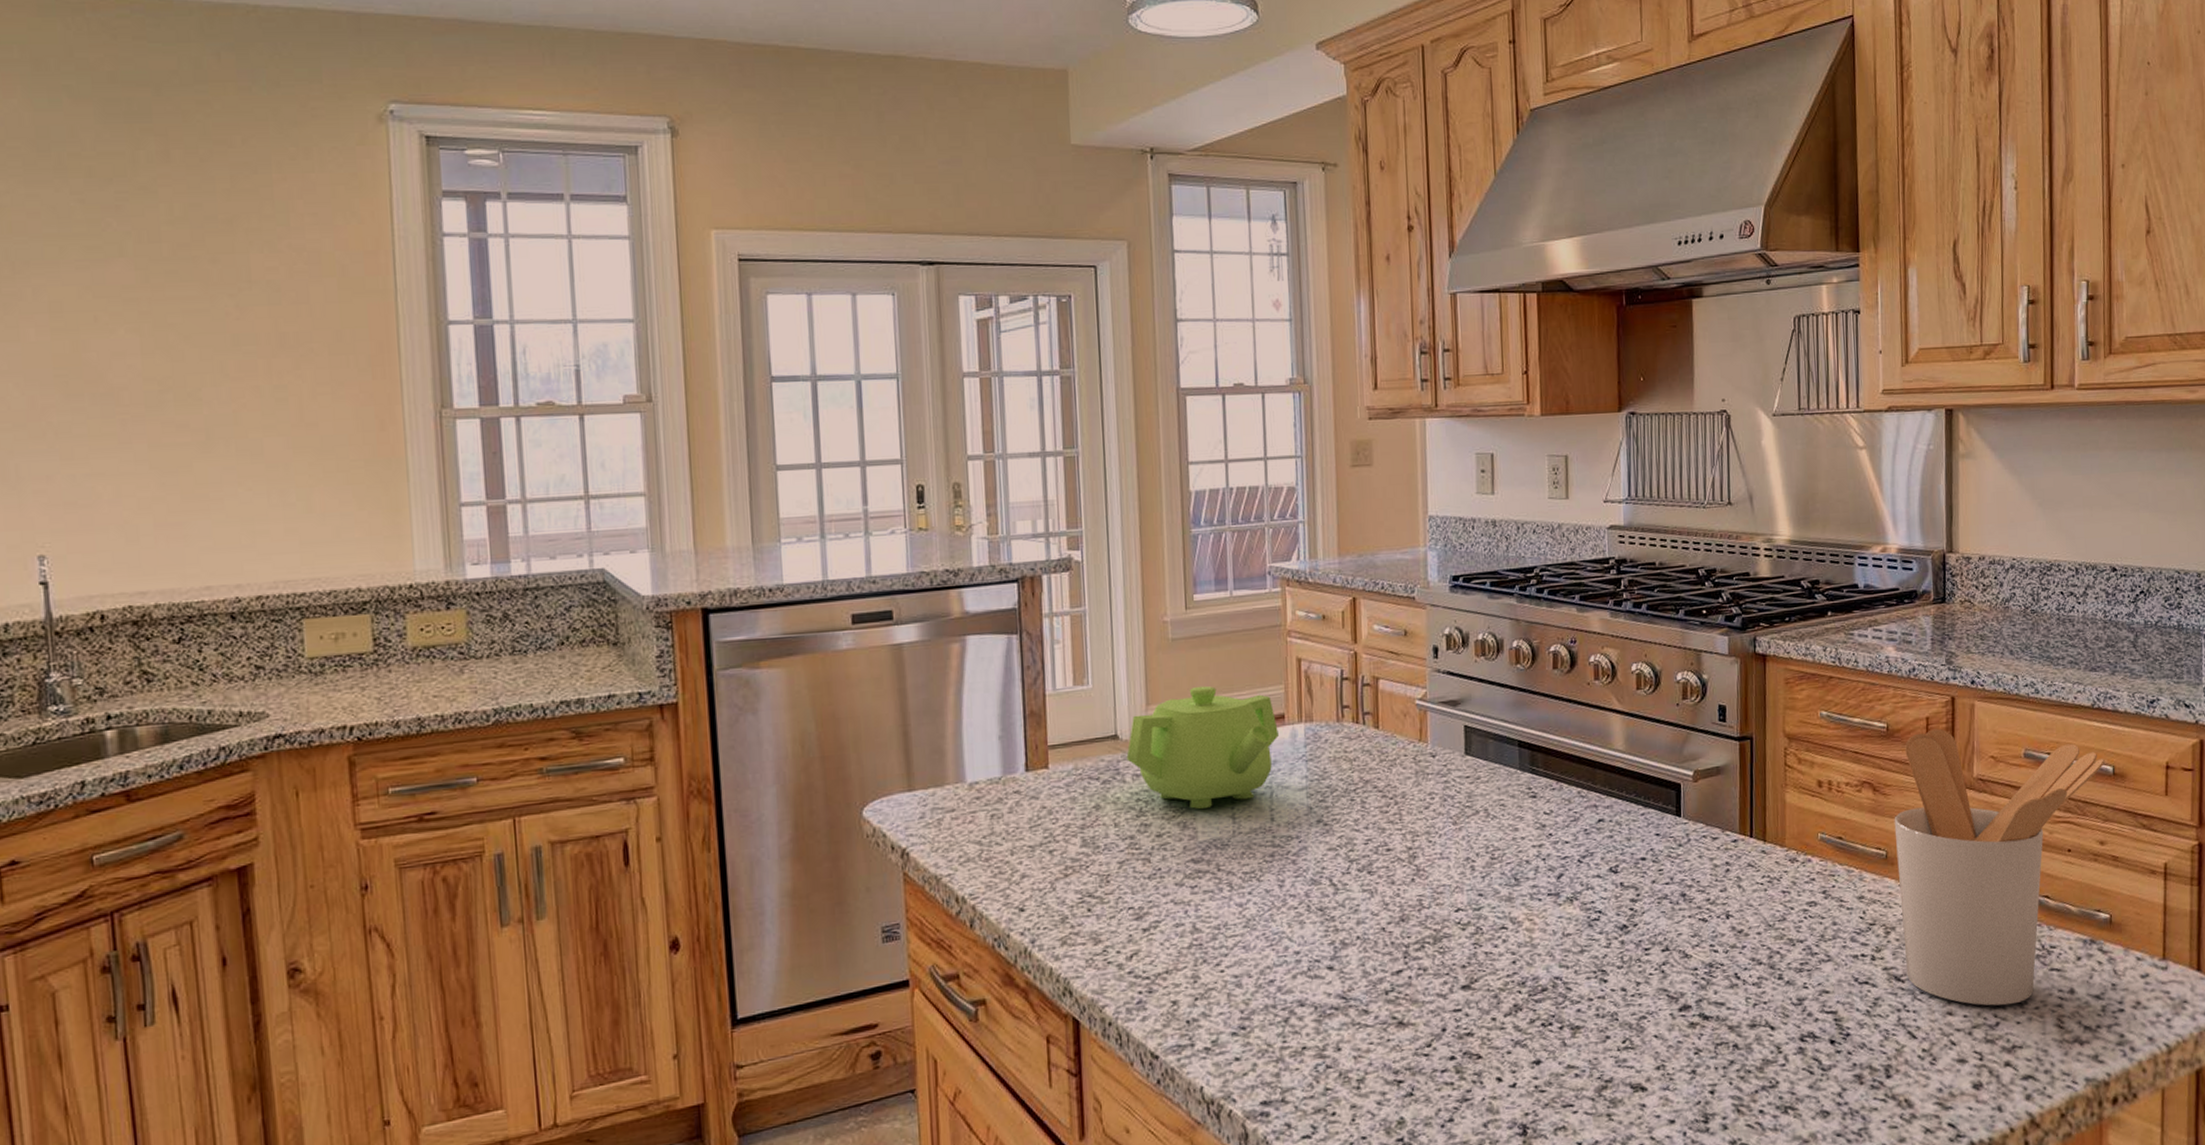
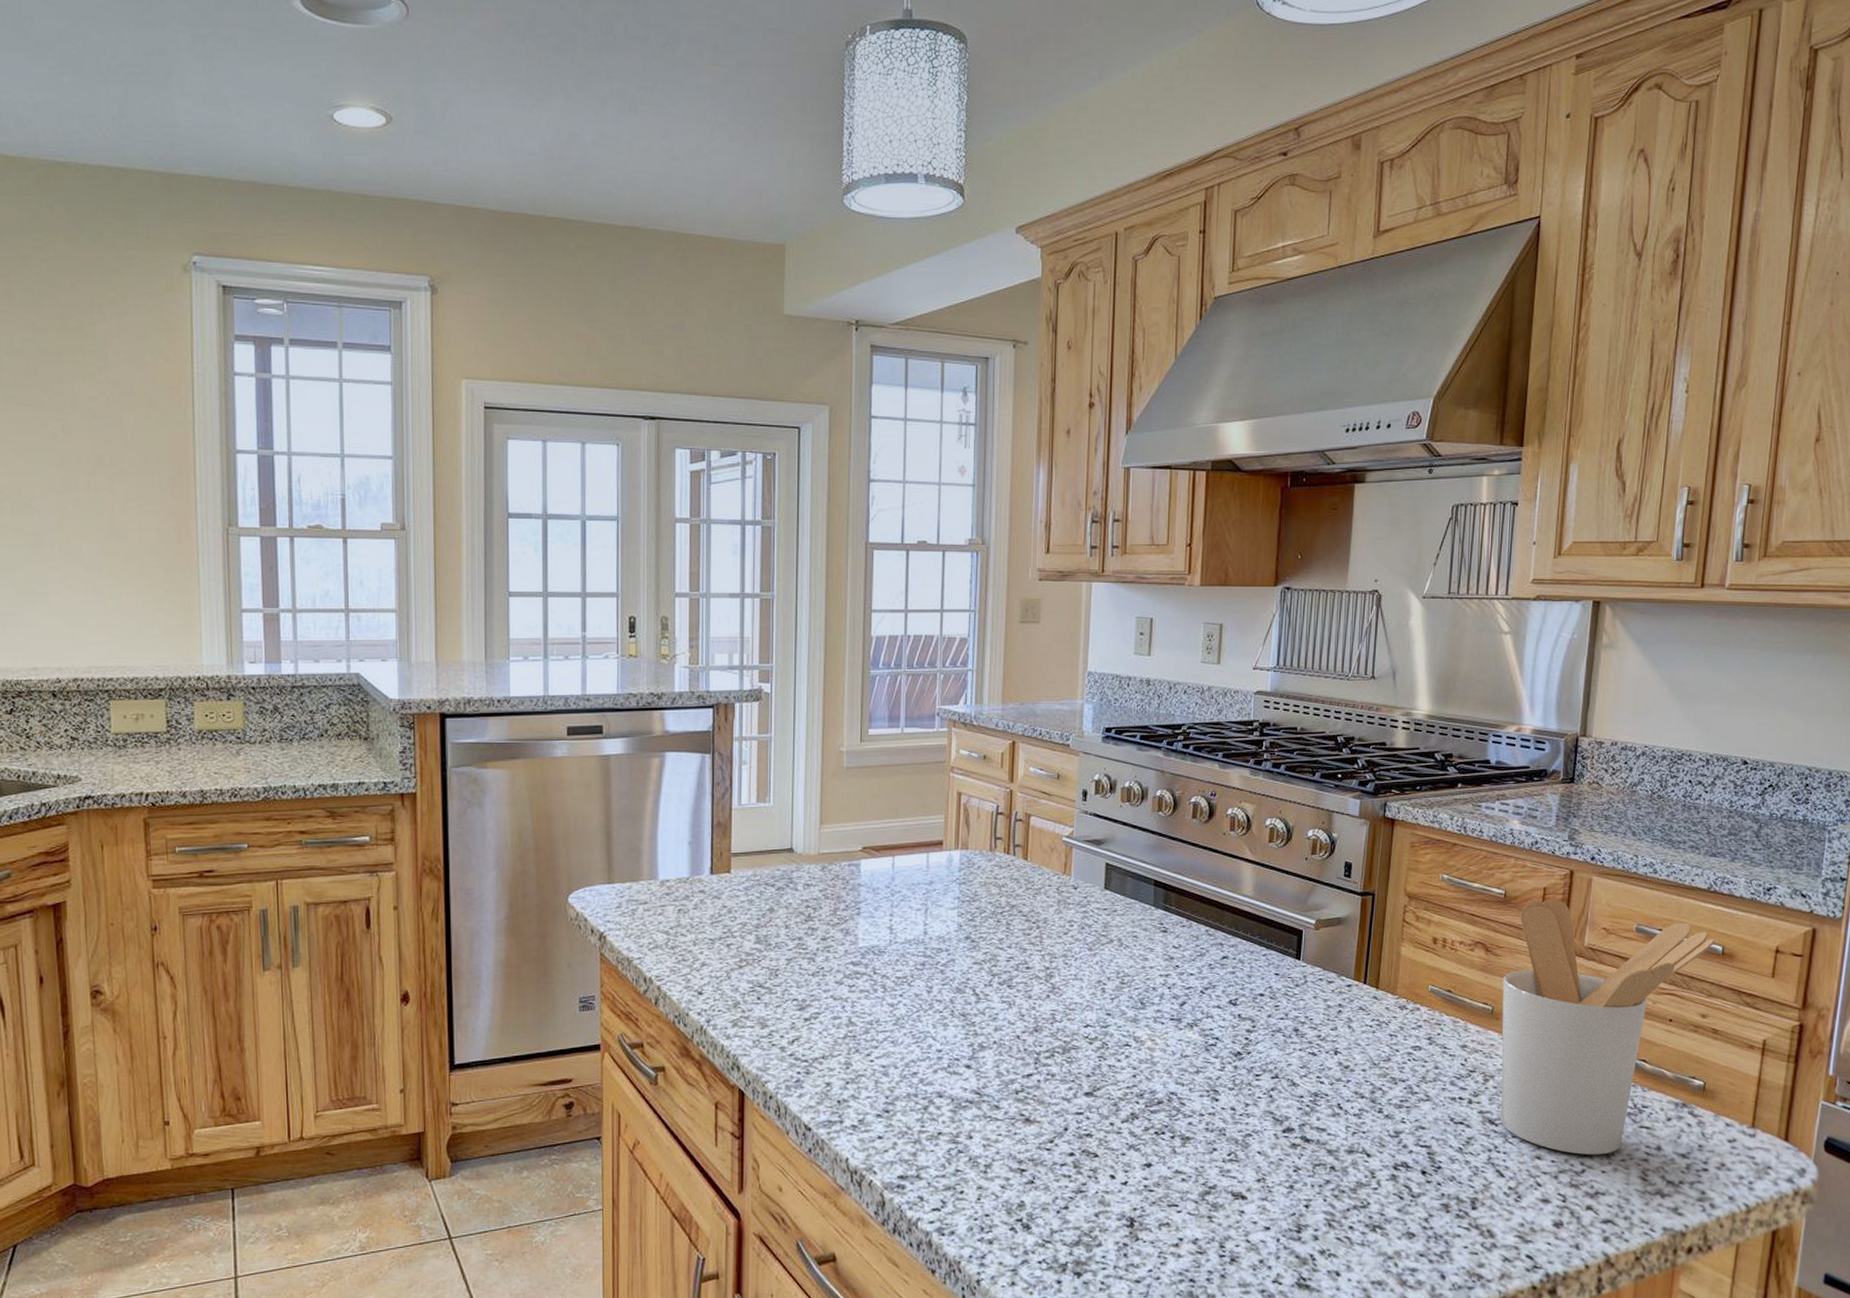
teapot: present [1126,685,1279,810] -> none [800,810,936,919]

